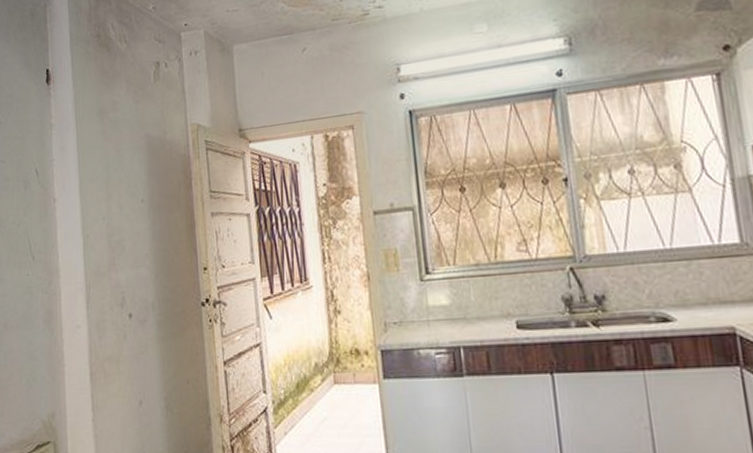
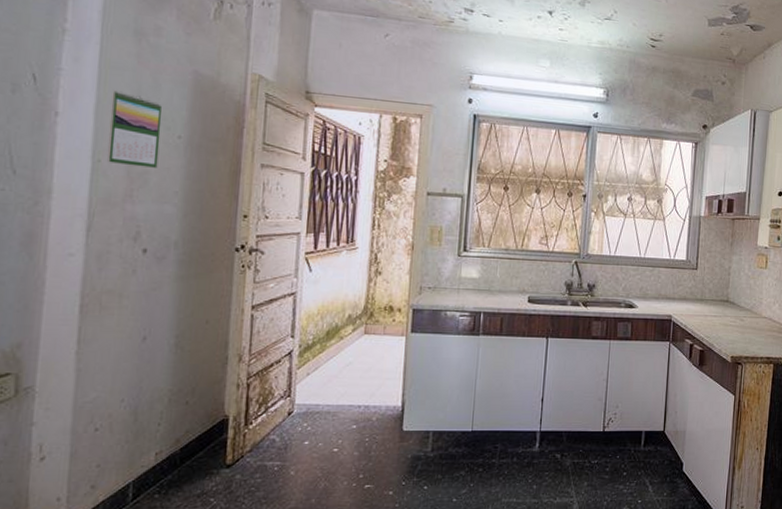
calendar: none [89,167,130,237] -> present [106,89,162,168]

